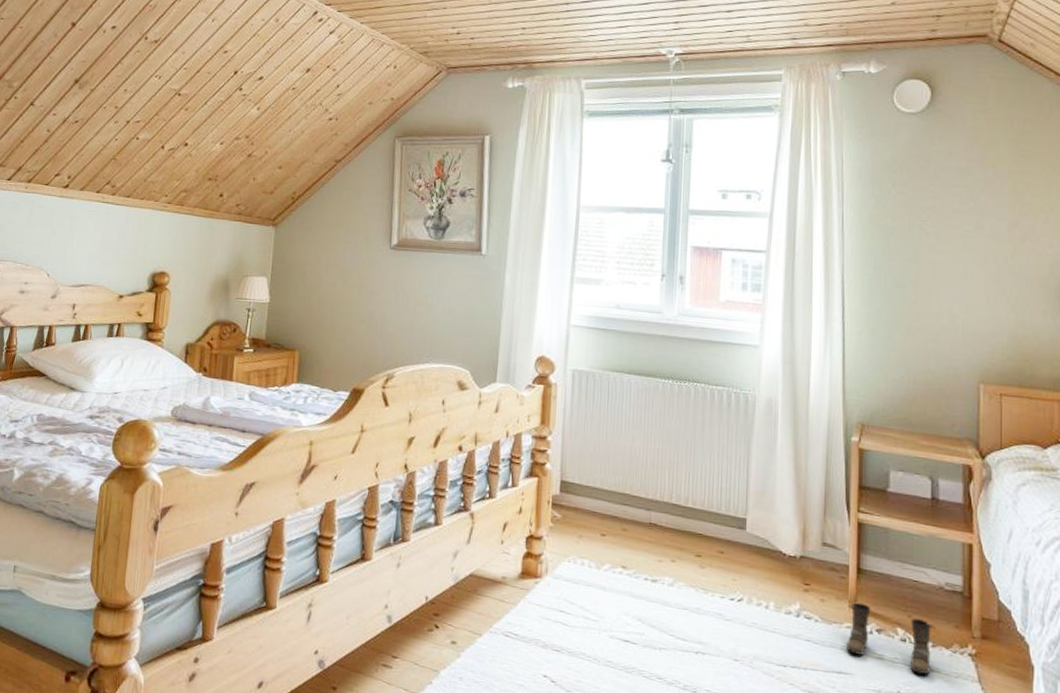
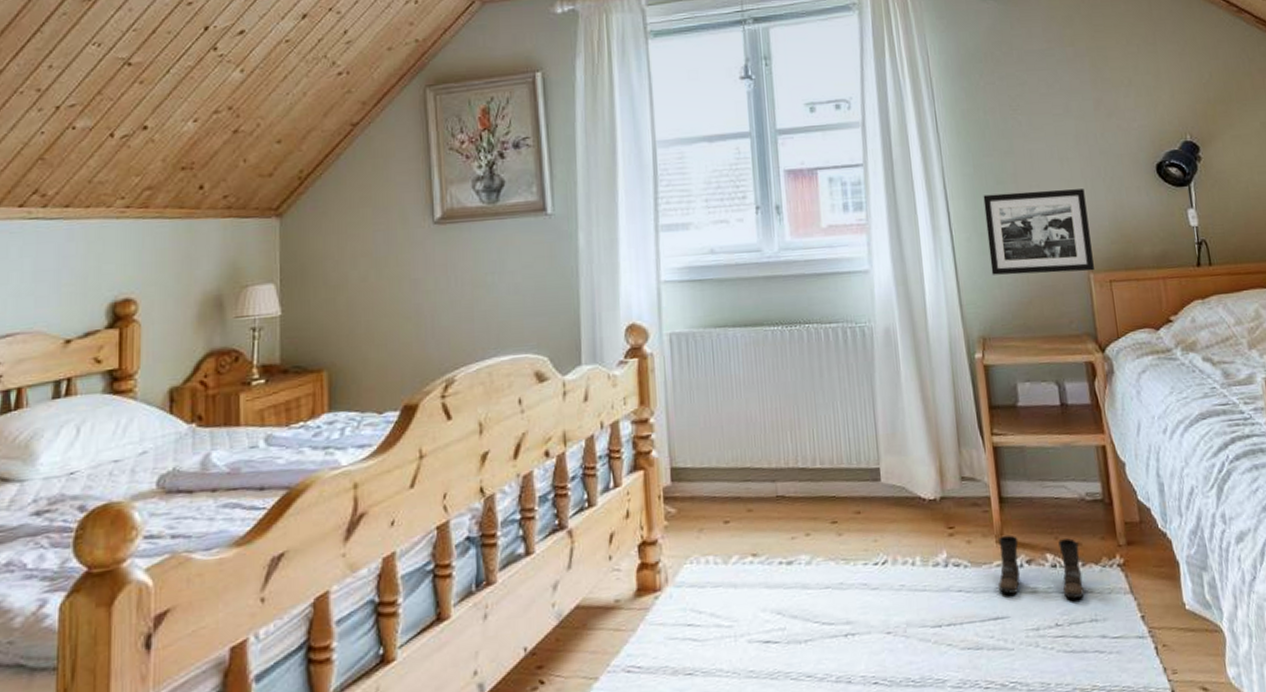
picture frame: none [879,295,986,382] -> present [983,189,1094,275]

